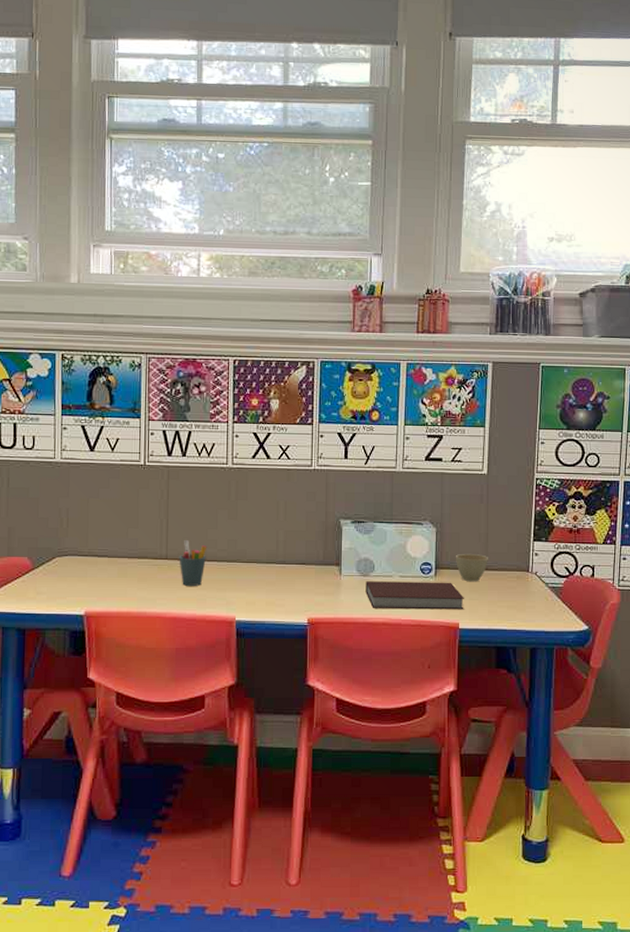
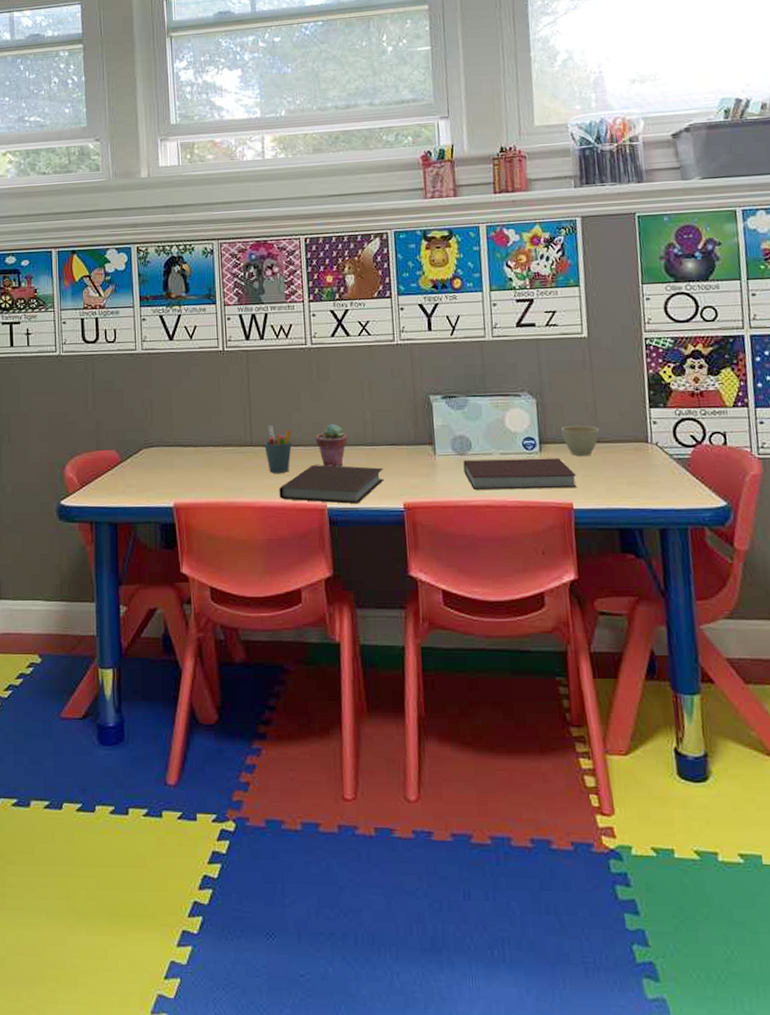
notebook: none [190,580,291,617] -> present [279,465,384,504]
potted succulent: none [229,541,260,583] -> present [315,423,348,467]

